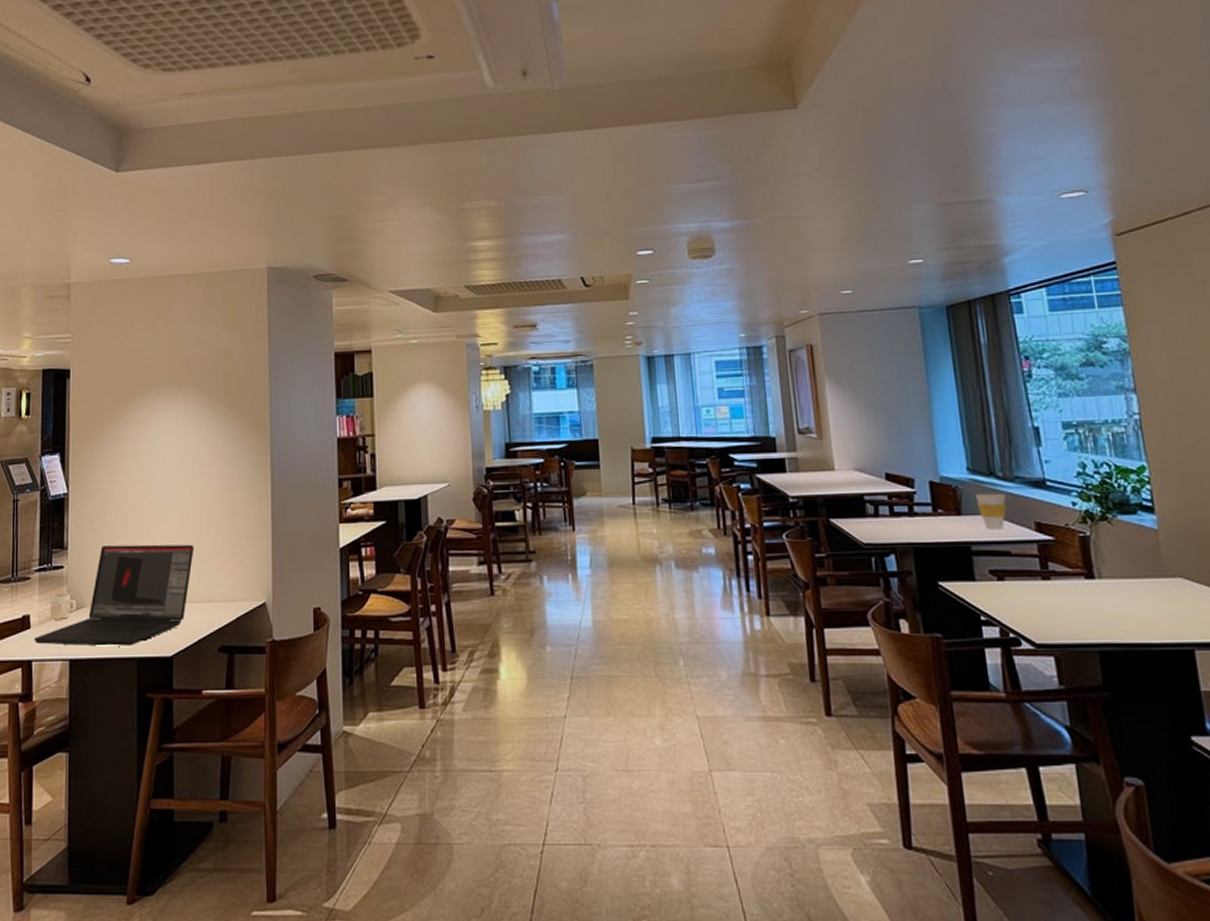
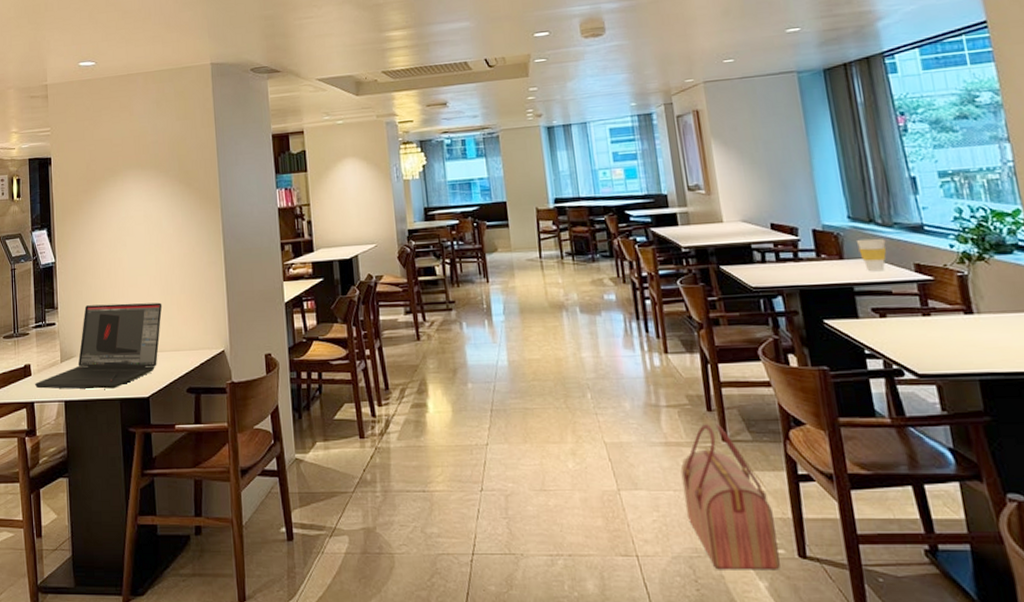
mug: present [50,593,77,620] -> none [46,345,68,368]
handbag: none [779,696,884,863] -> present [680,424,780,571]

